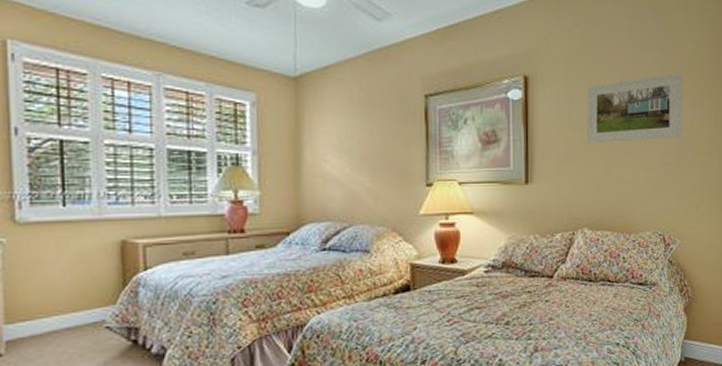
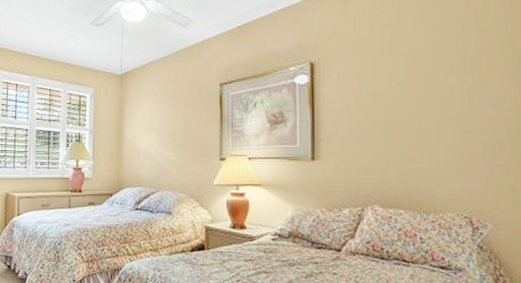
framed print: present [586,73,682,143] -> none [375,49,490,123]

